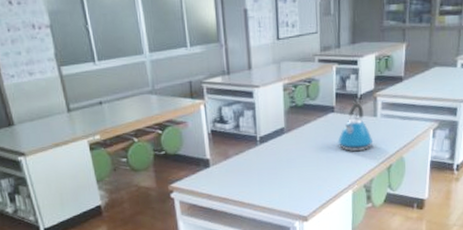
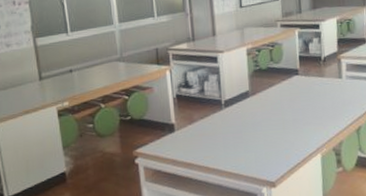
kettle: present [338,103,372,151] -> none [303,65,339,113]

